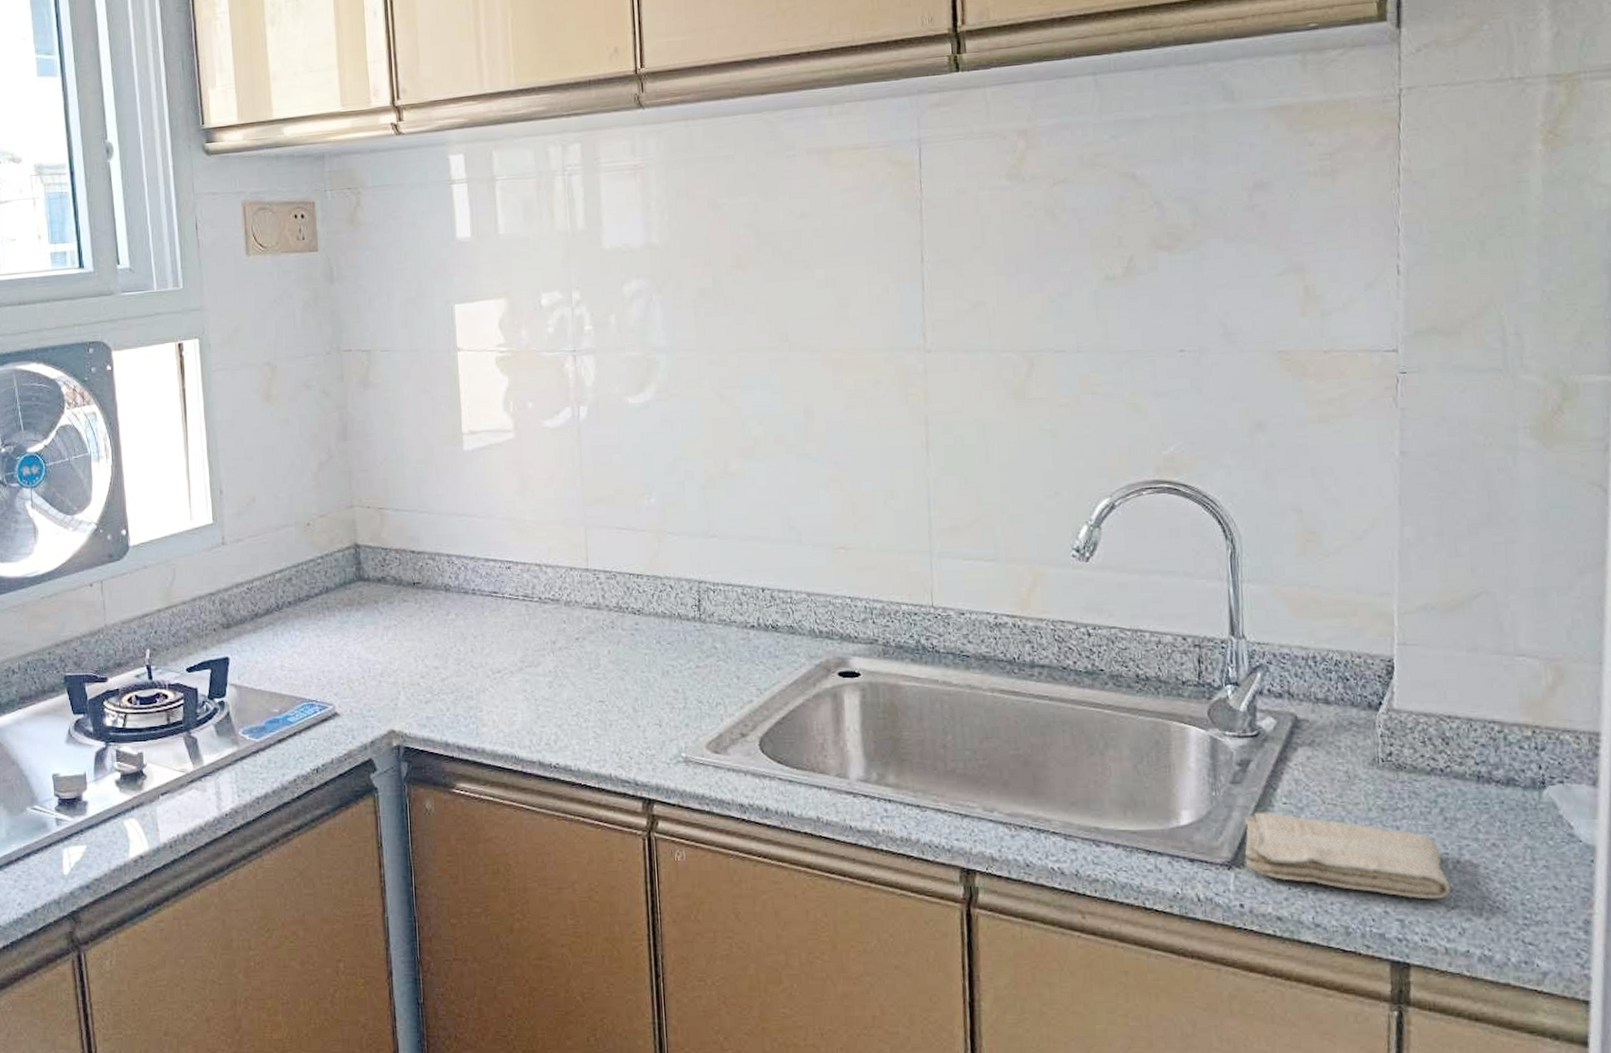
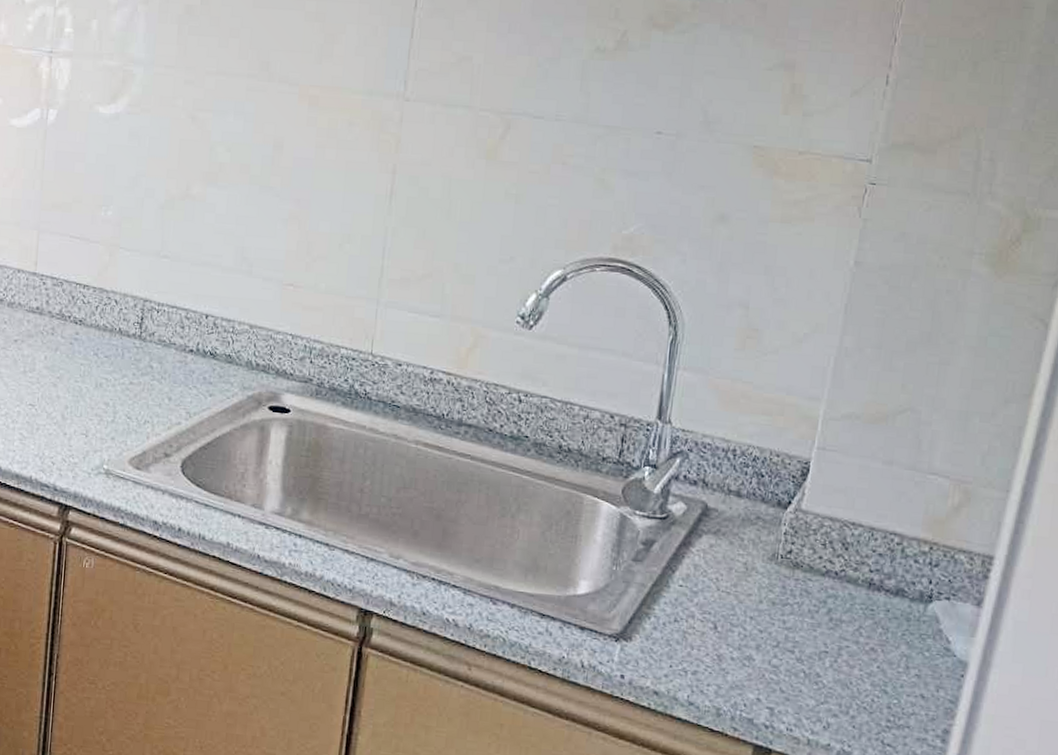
washcloth: present [1244,812,1451,900] -> none [633,590,824,694]

